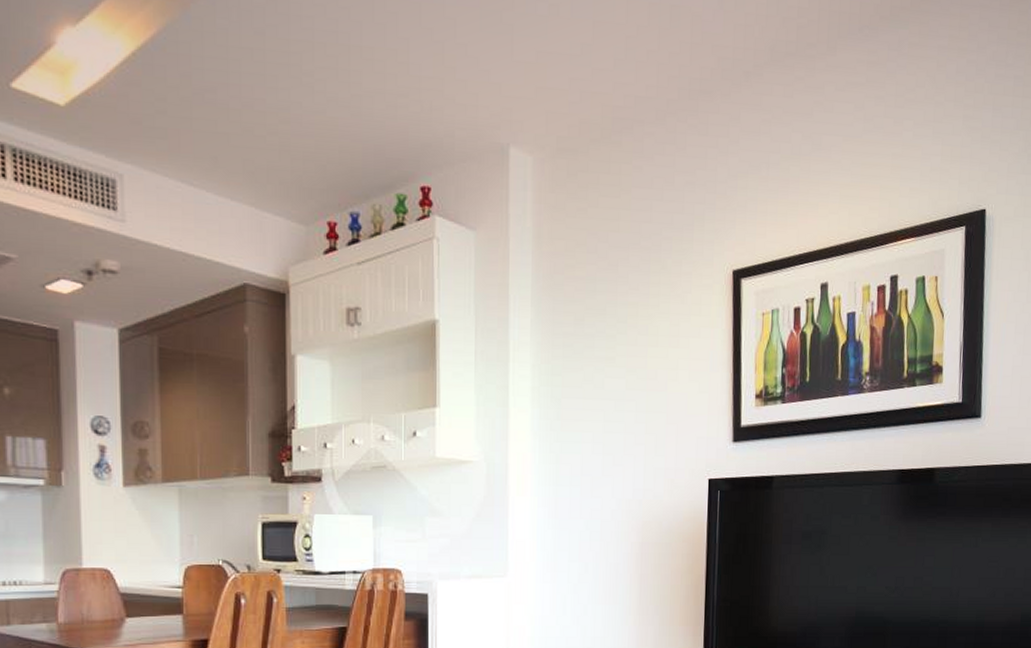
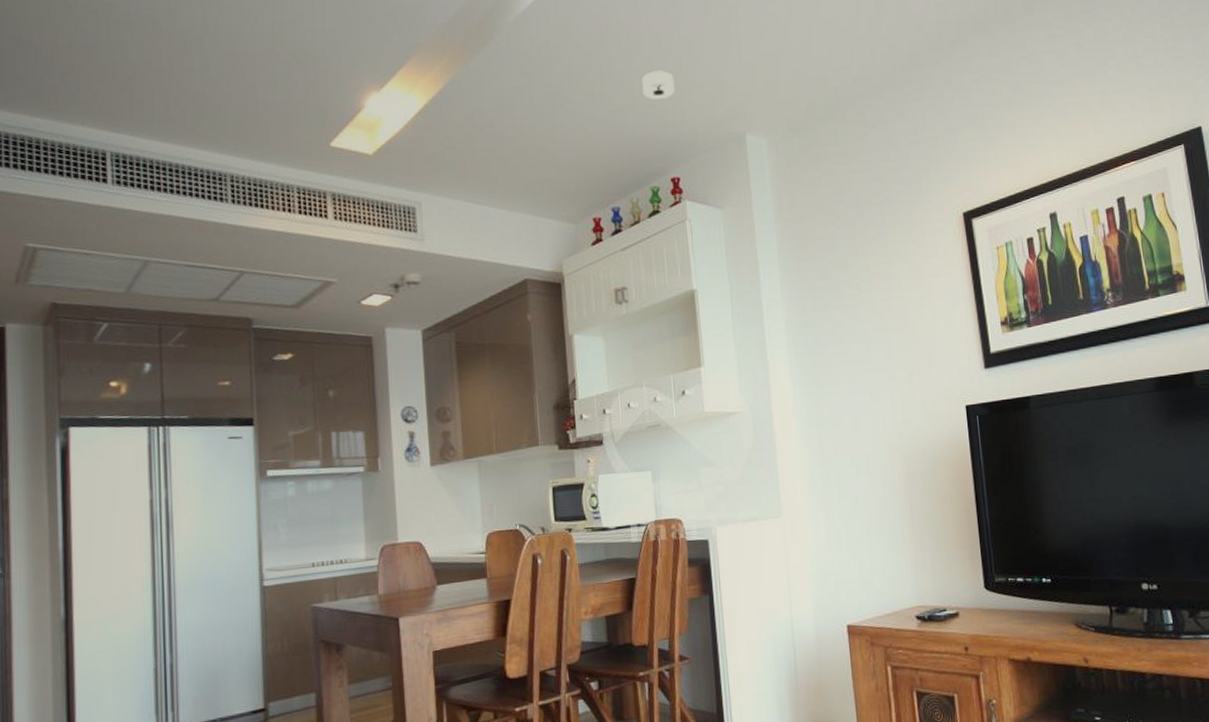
smoke detector: none [396,53,434,90] -> present [642,70,675,100]

